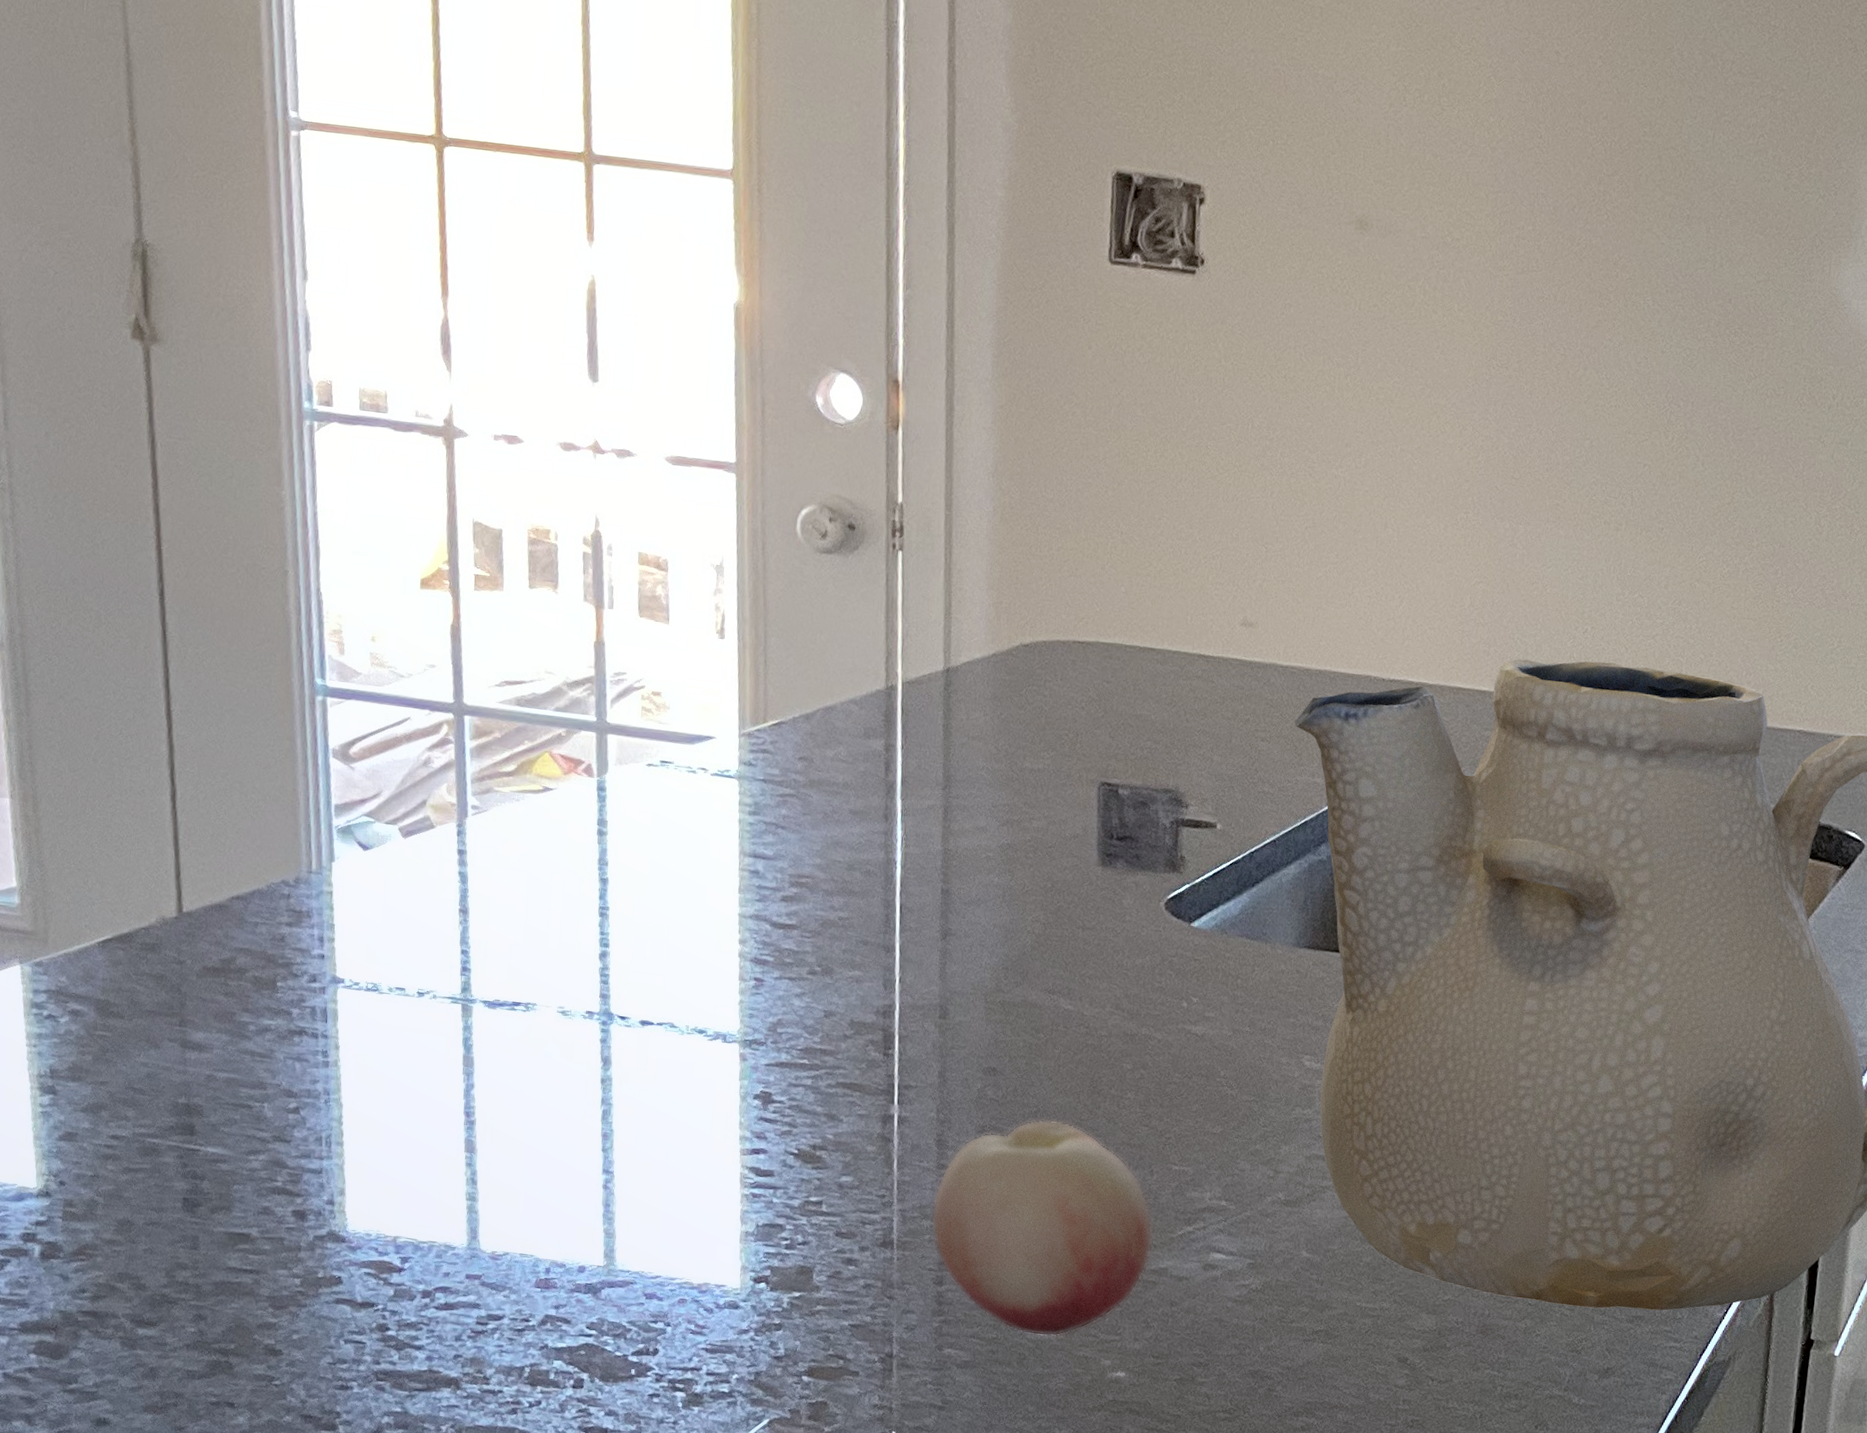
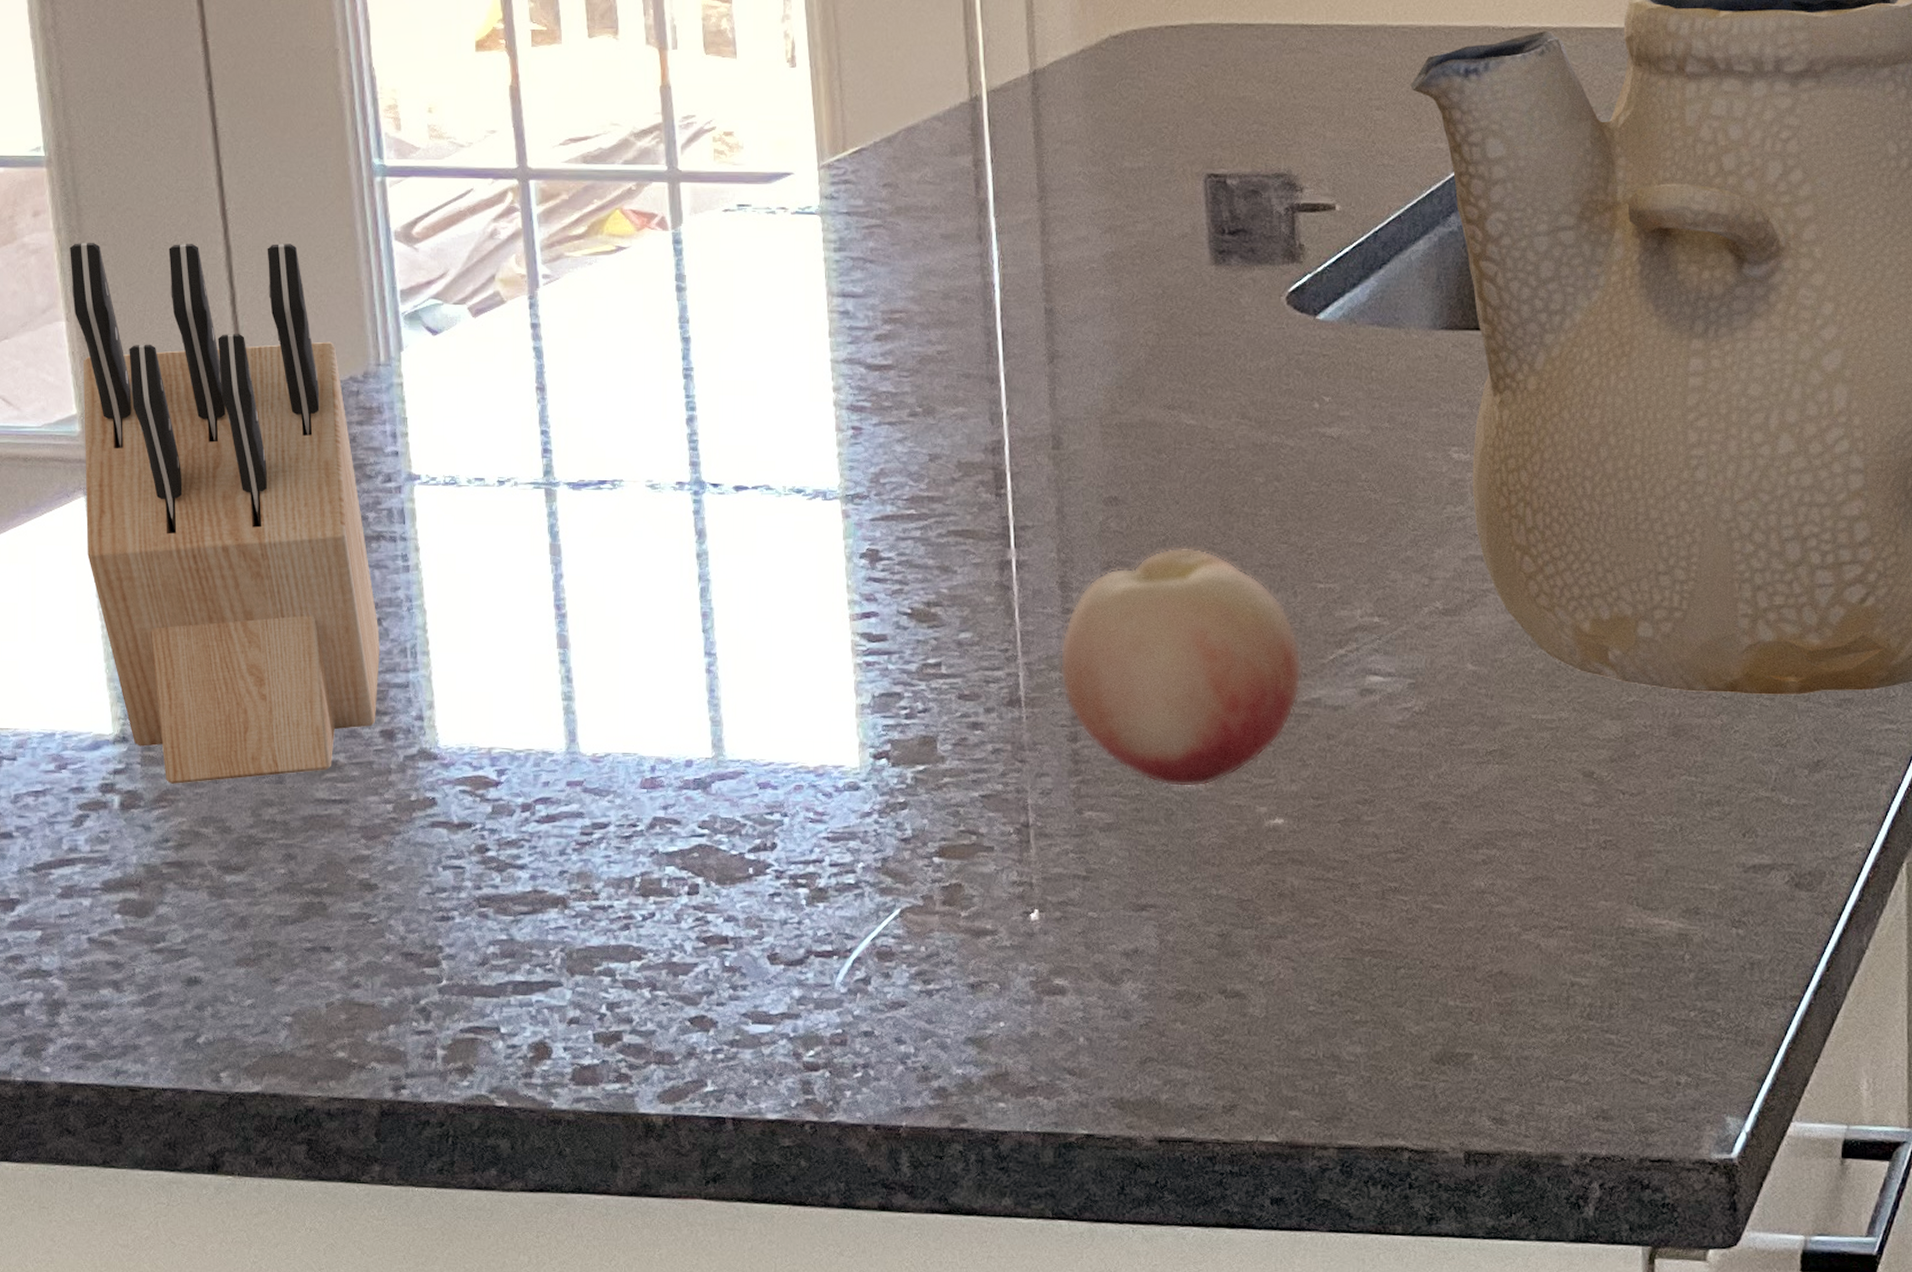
knife block: none [17,725,297,1242] -> present [70,243,379,784]

